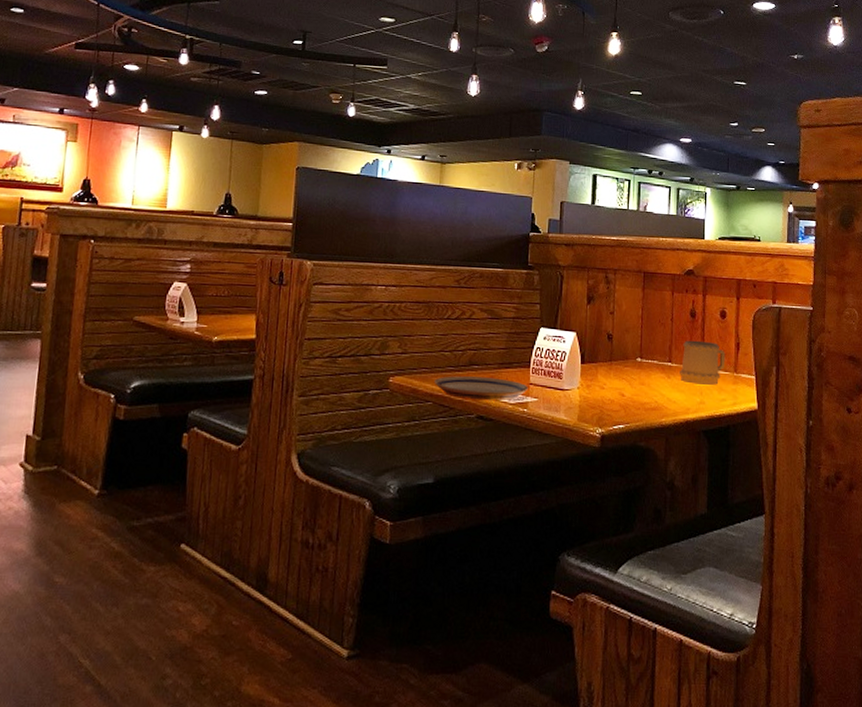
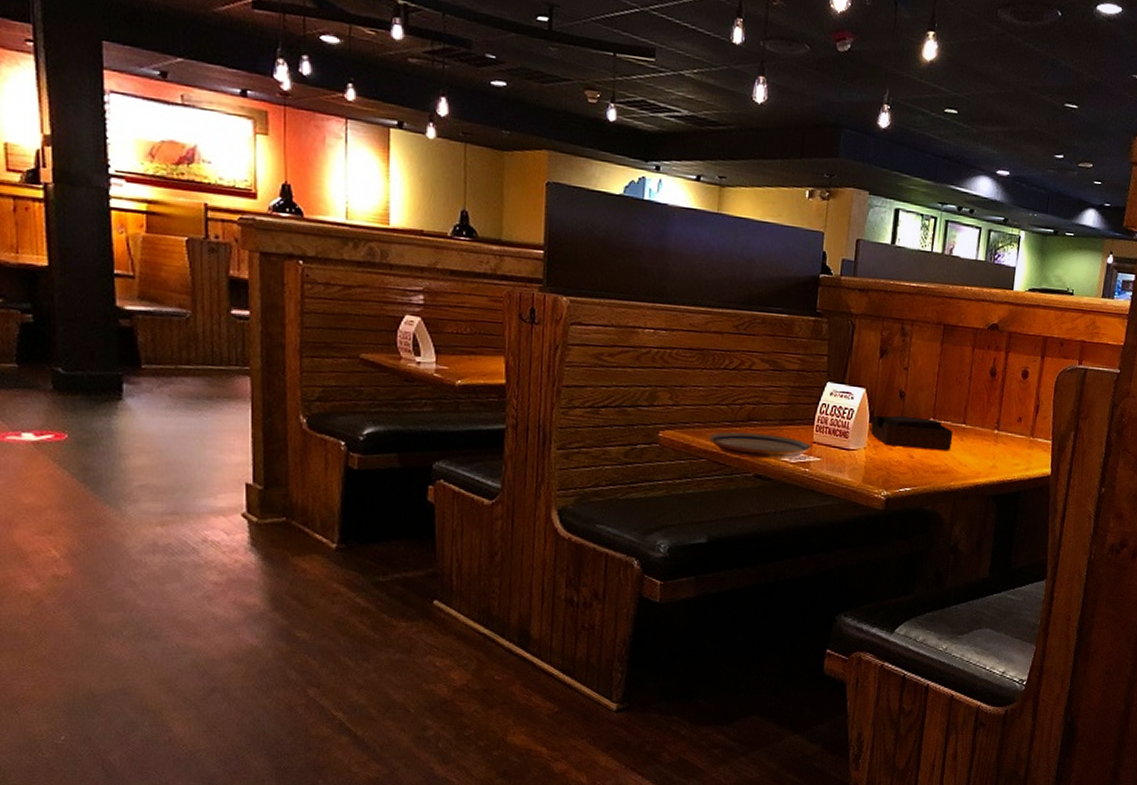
napkin holder: none [583,356,661,389] -> present [870,415,954,452]
beer mug: present [680,340,726,386] -> none [973,401,1024,450]

